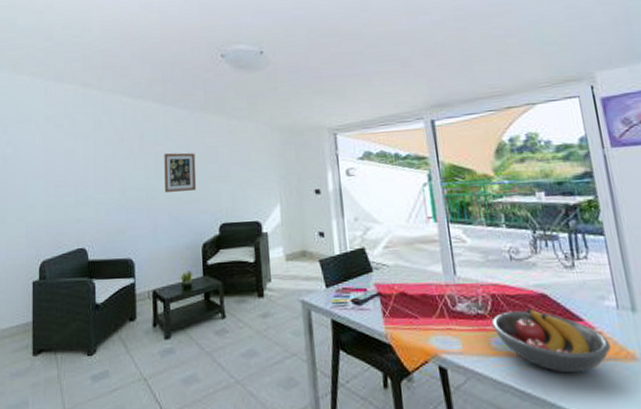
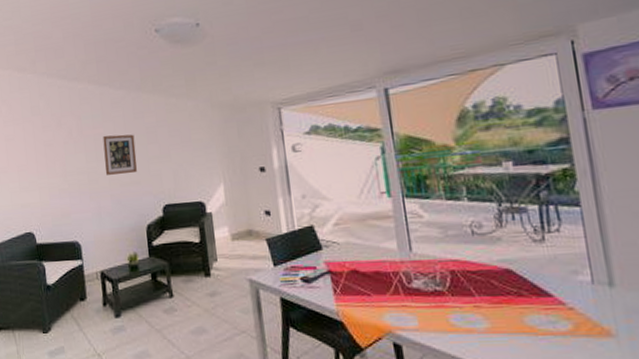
fruit bowl: present [491,308,612,373] -> none [450,284,584,350]

